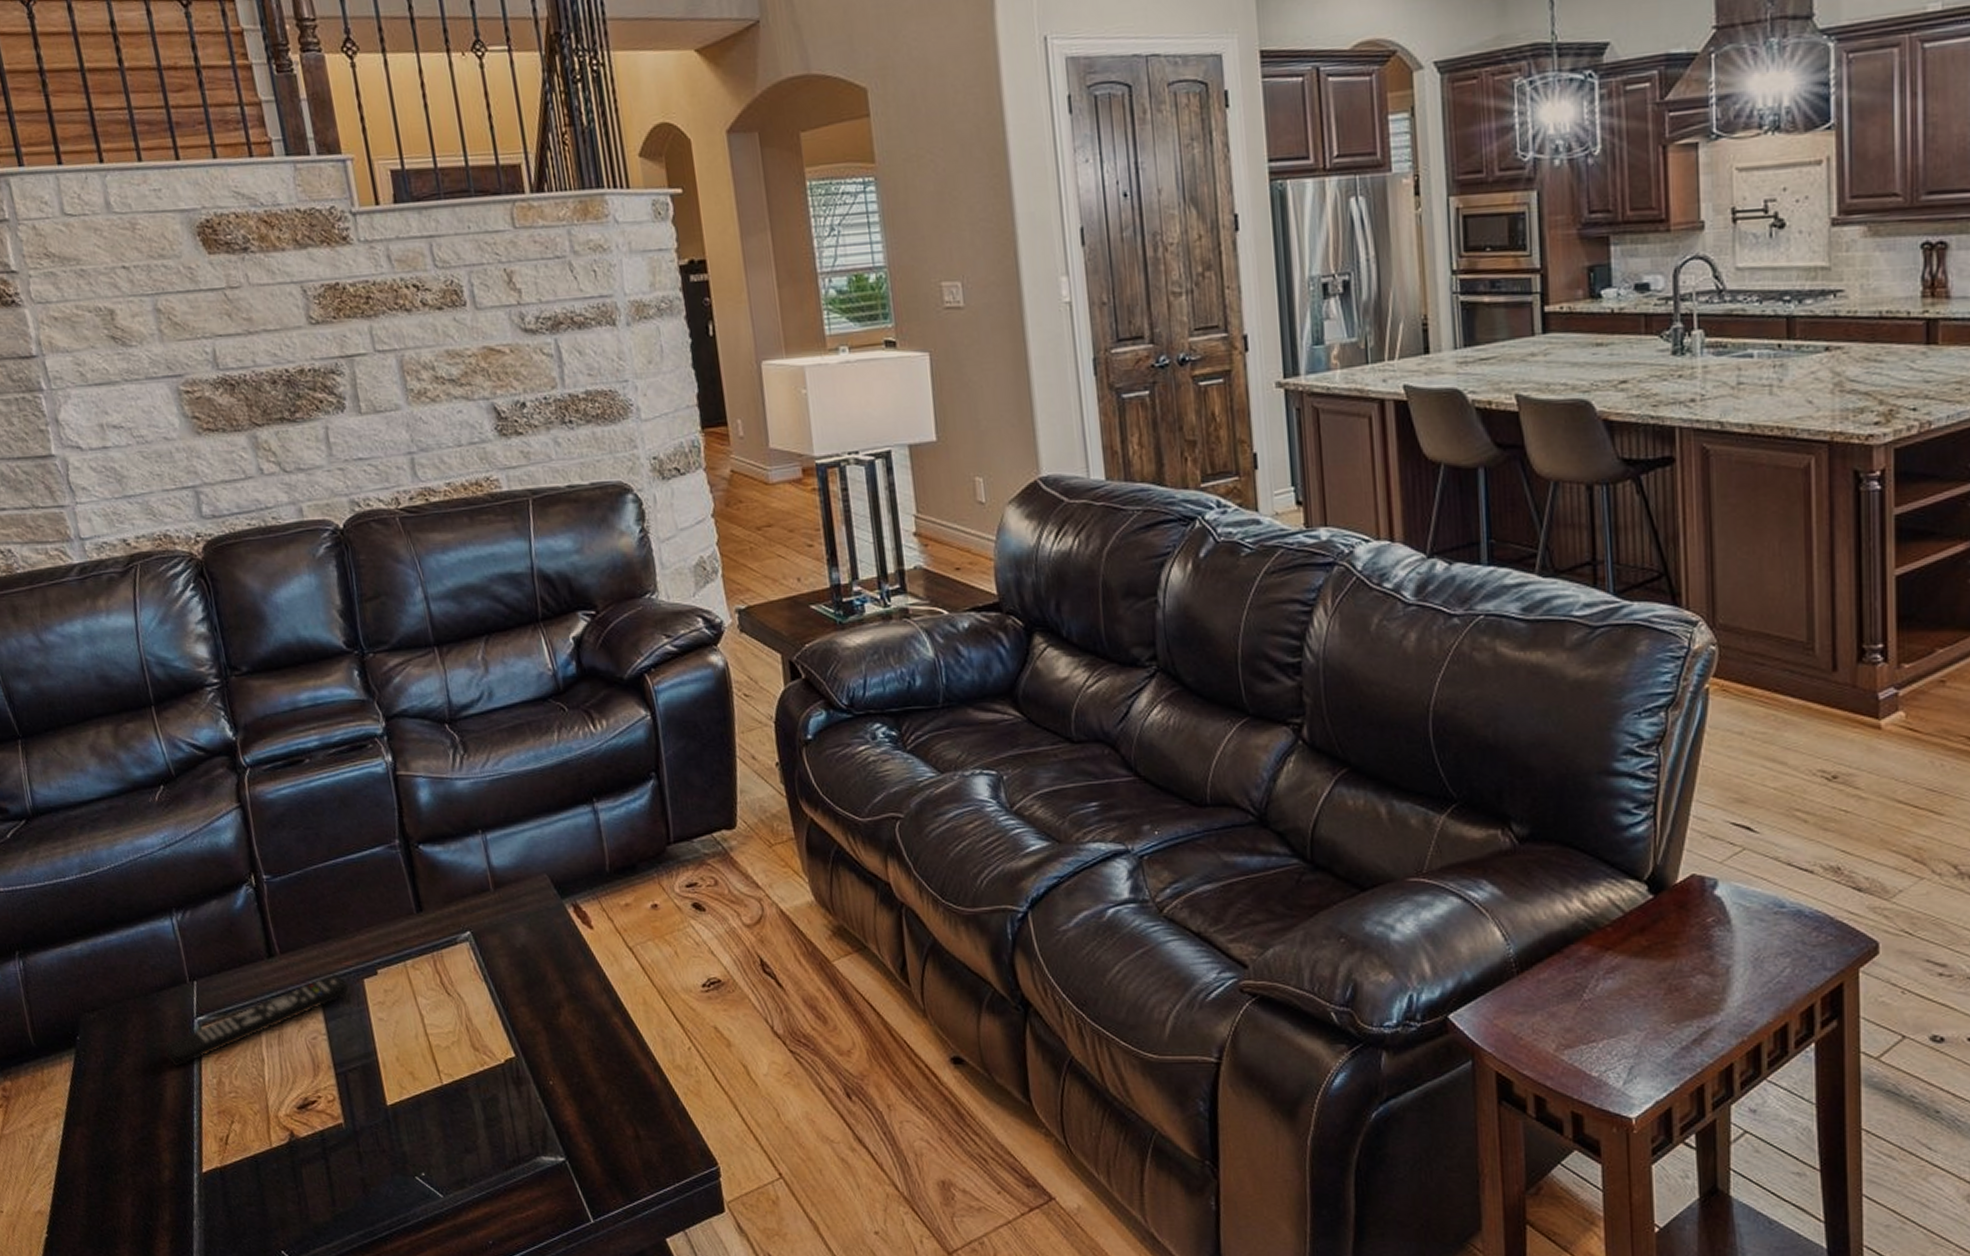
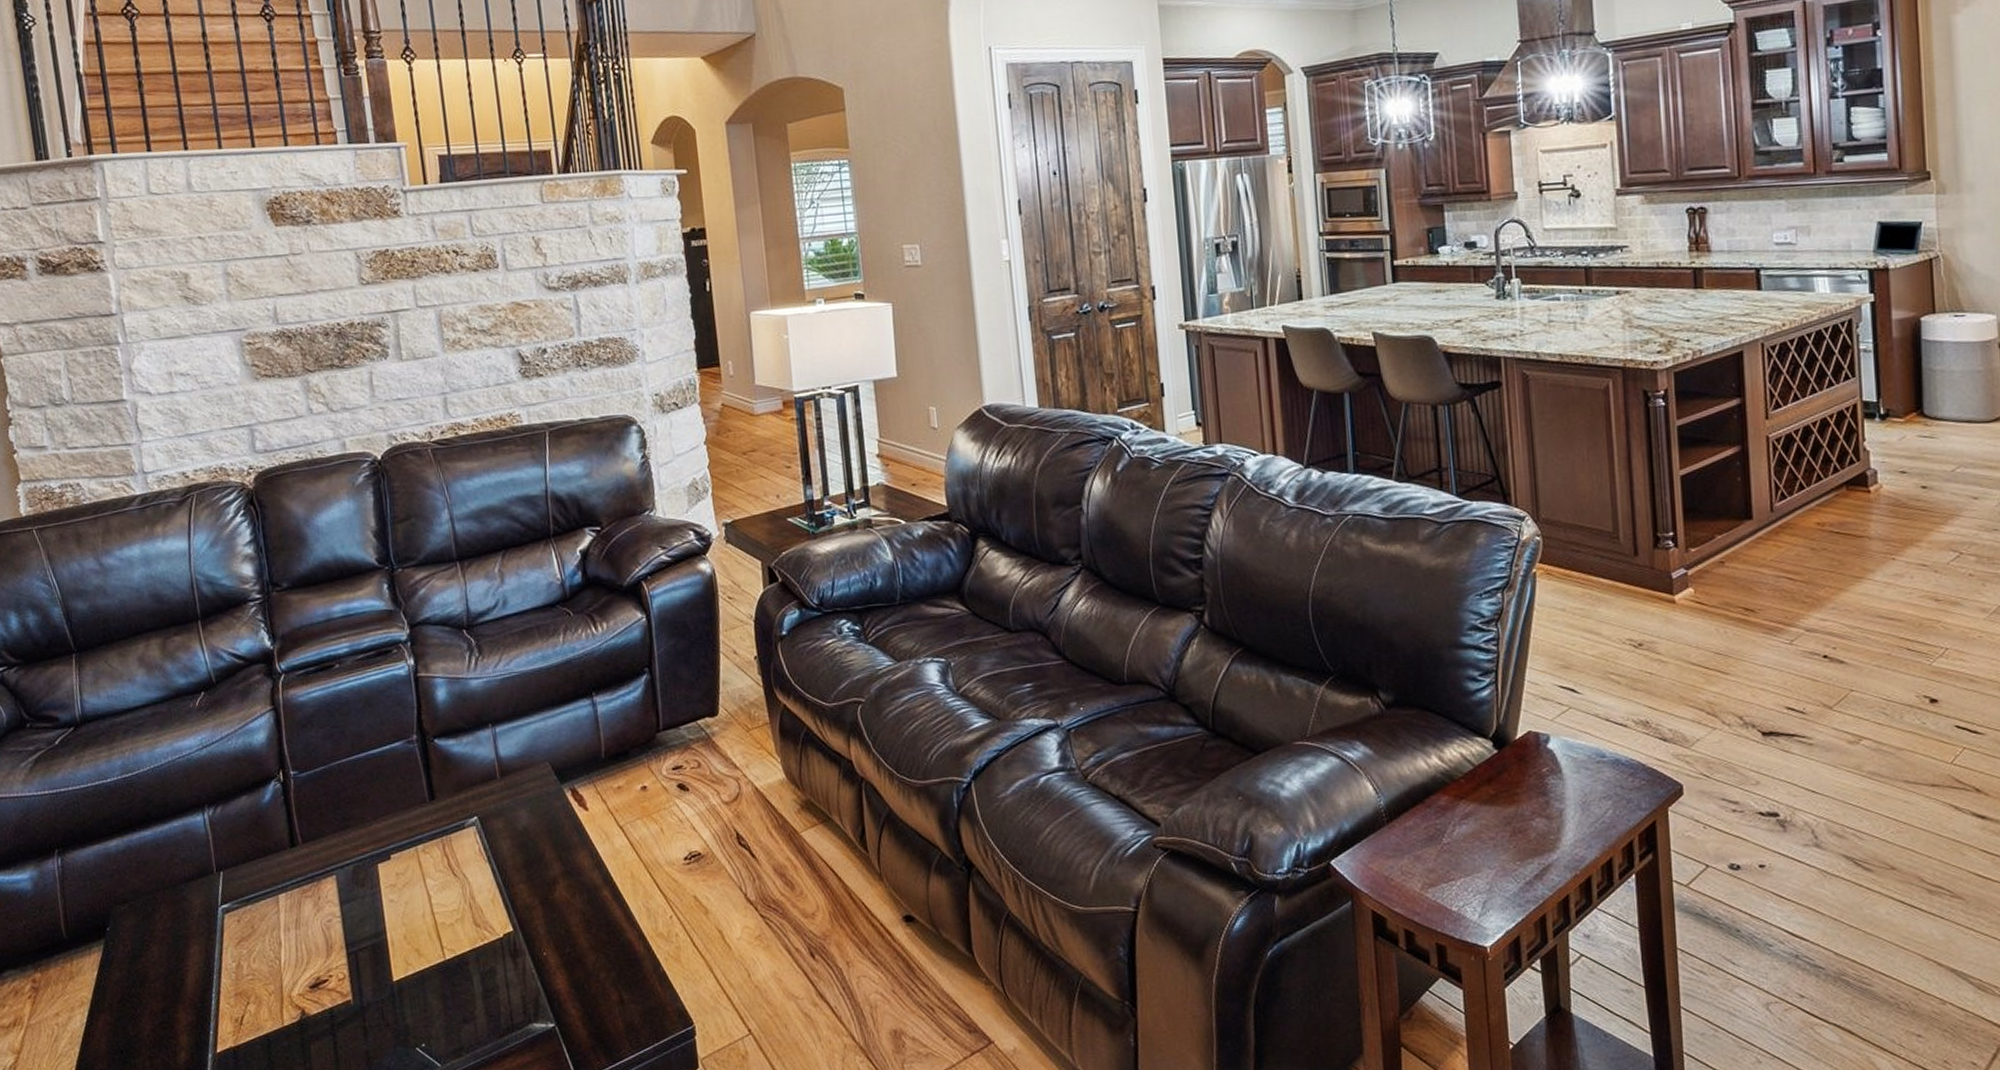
remote control: present [164,974,349,1066] -> none [189,860,364,952]

